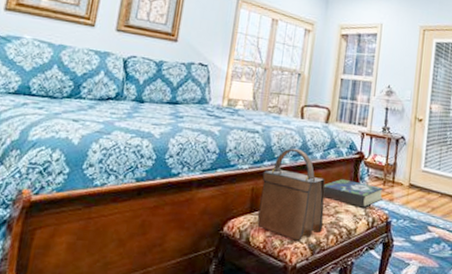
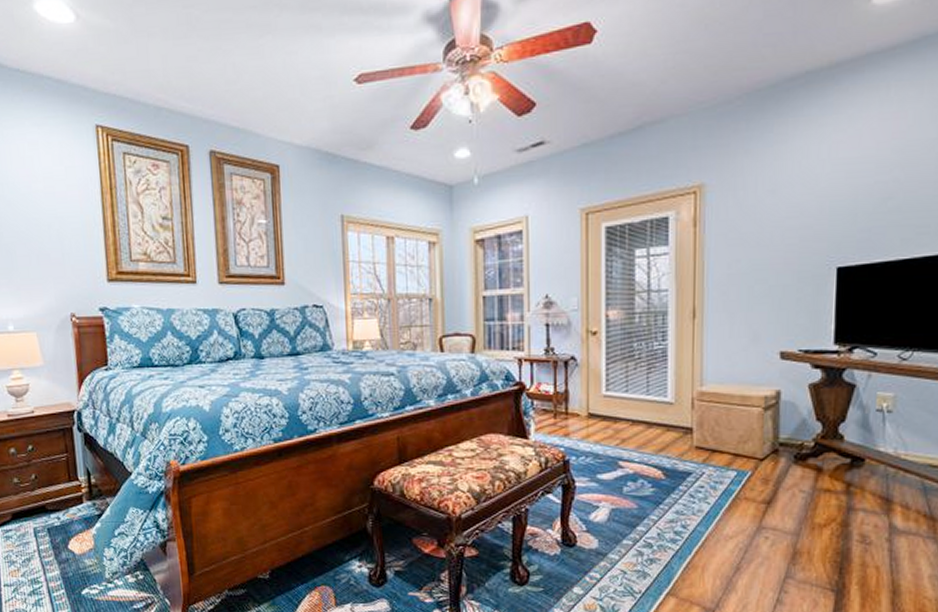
handbag: present [257,148,325,242] -> none [406,388,486,491]
book: present [323,178,384,208] -> none [479,416,555,447]

